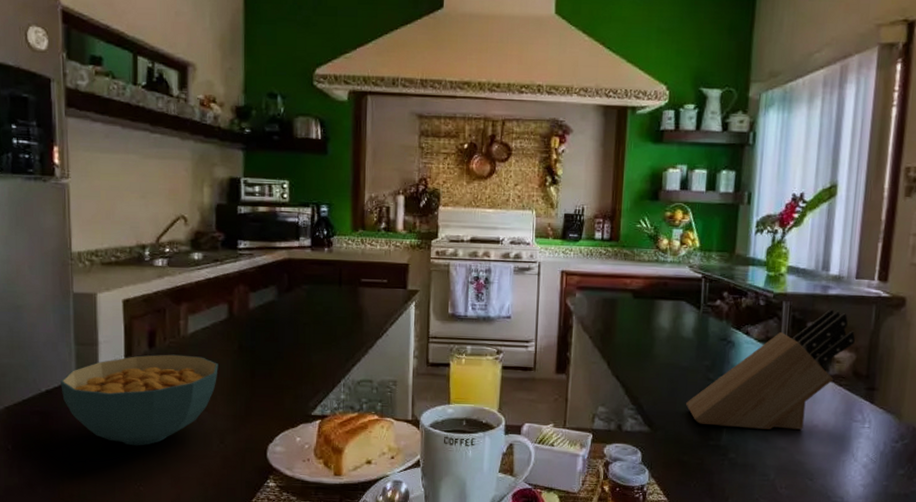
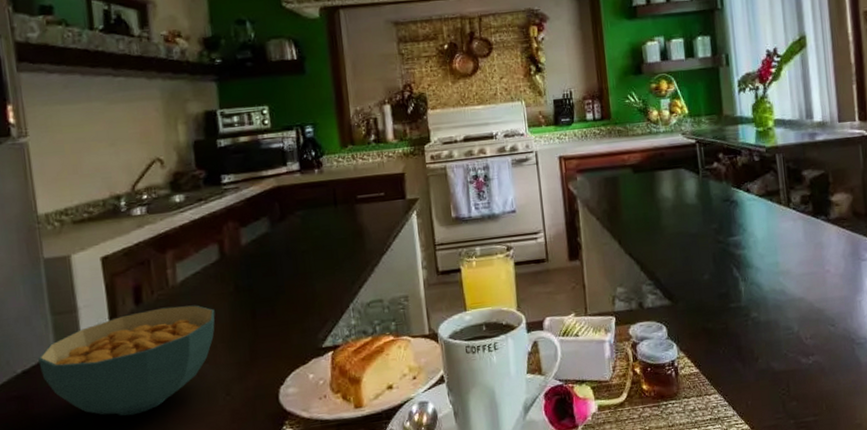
knife block: present [686,309,855,430] -> none [701,154,849,288]

